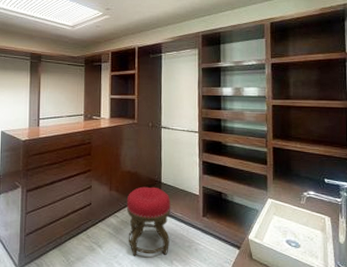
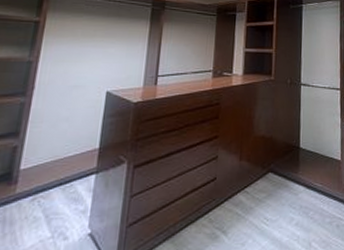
stool: present [126,186,171,256] -> none [258,153,311,241]

